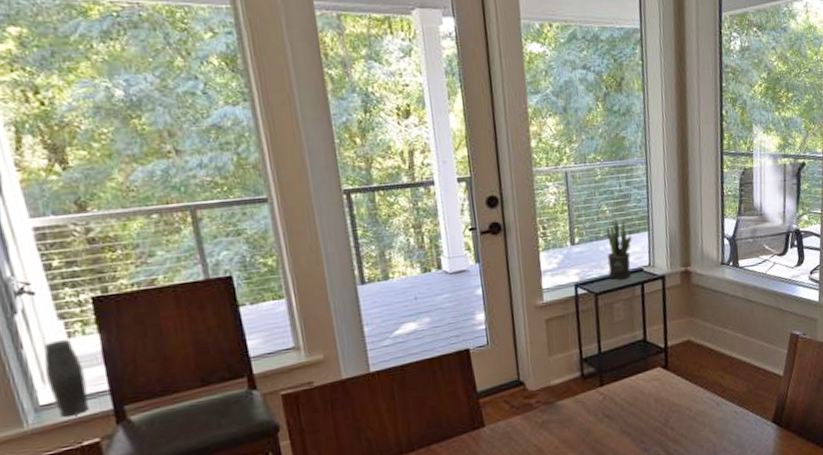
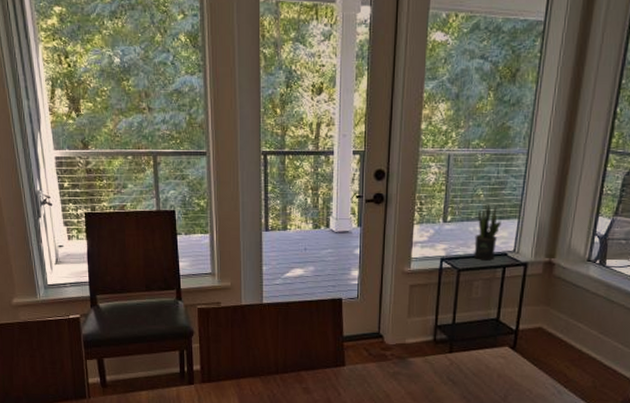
vase: present [43,339,89,417] -> none [53,241,76,296]

